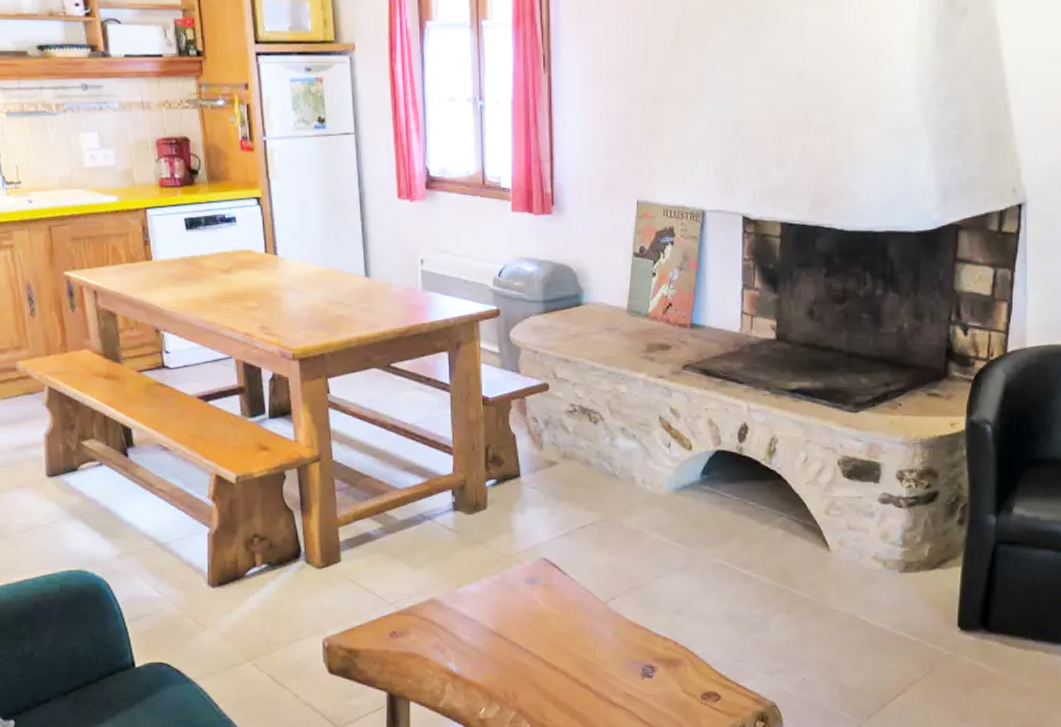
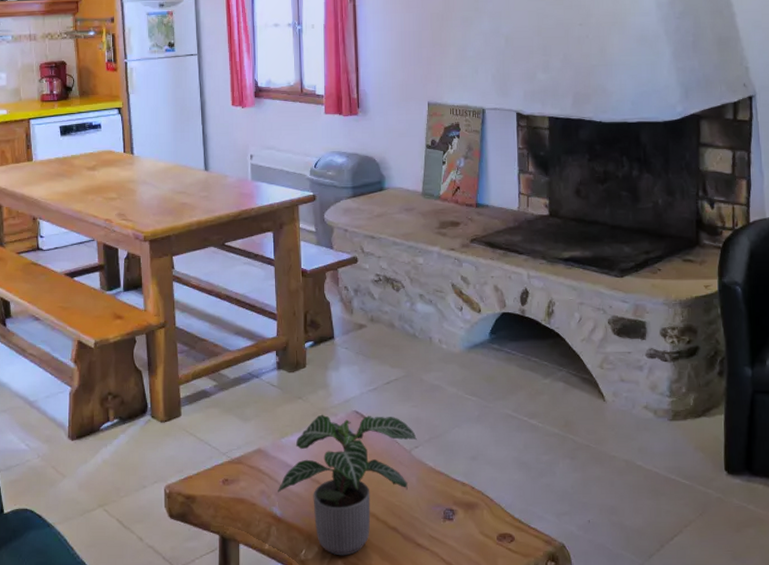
potted plant: none [454,561,614,715] -> present [278,414,417,556]

